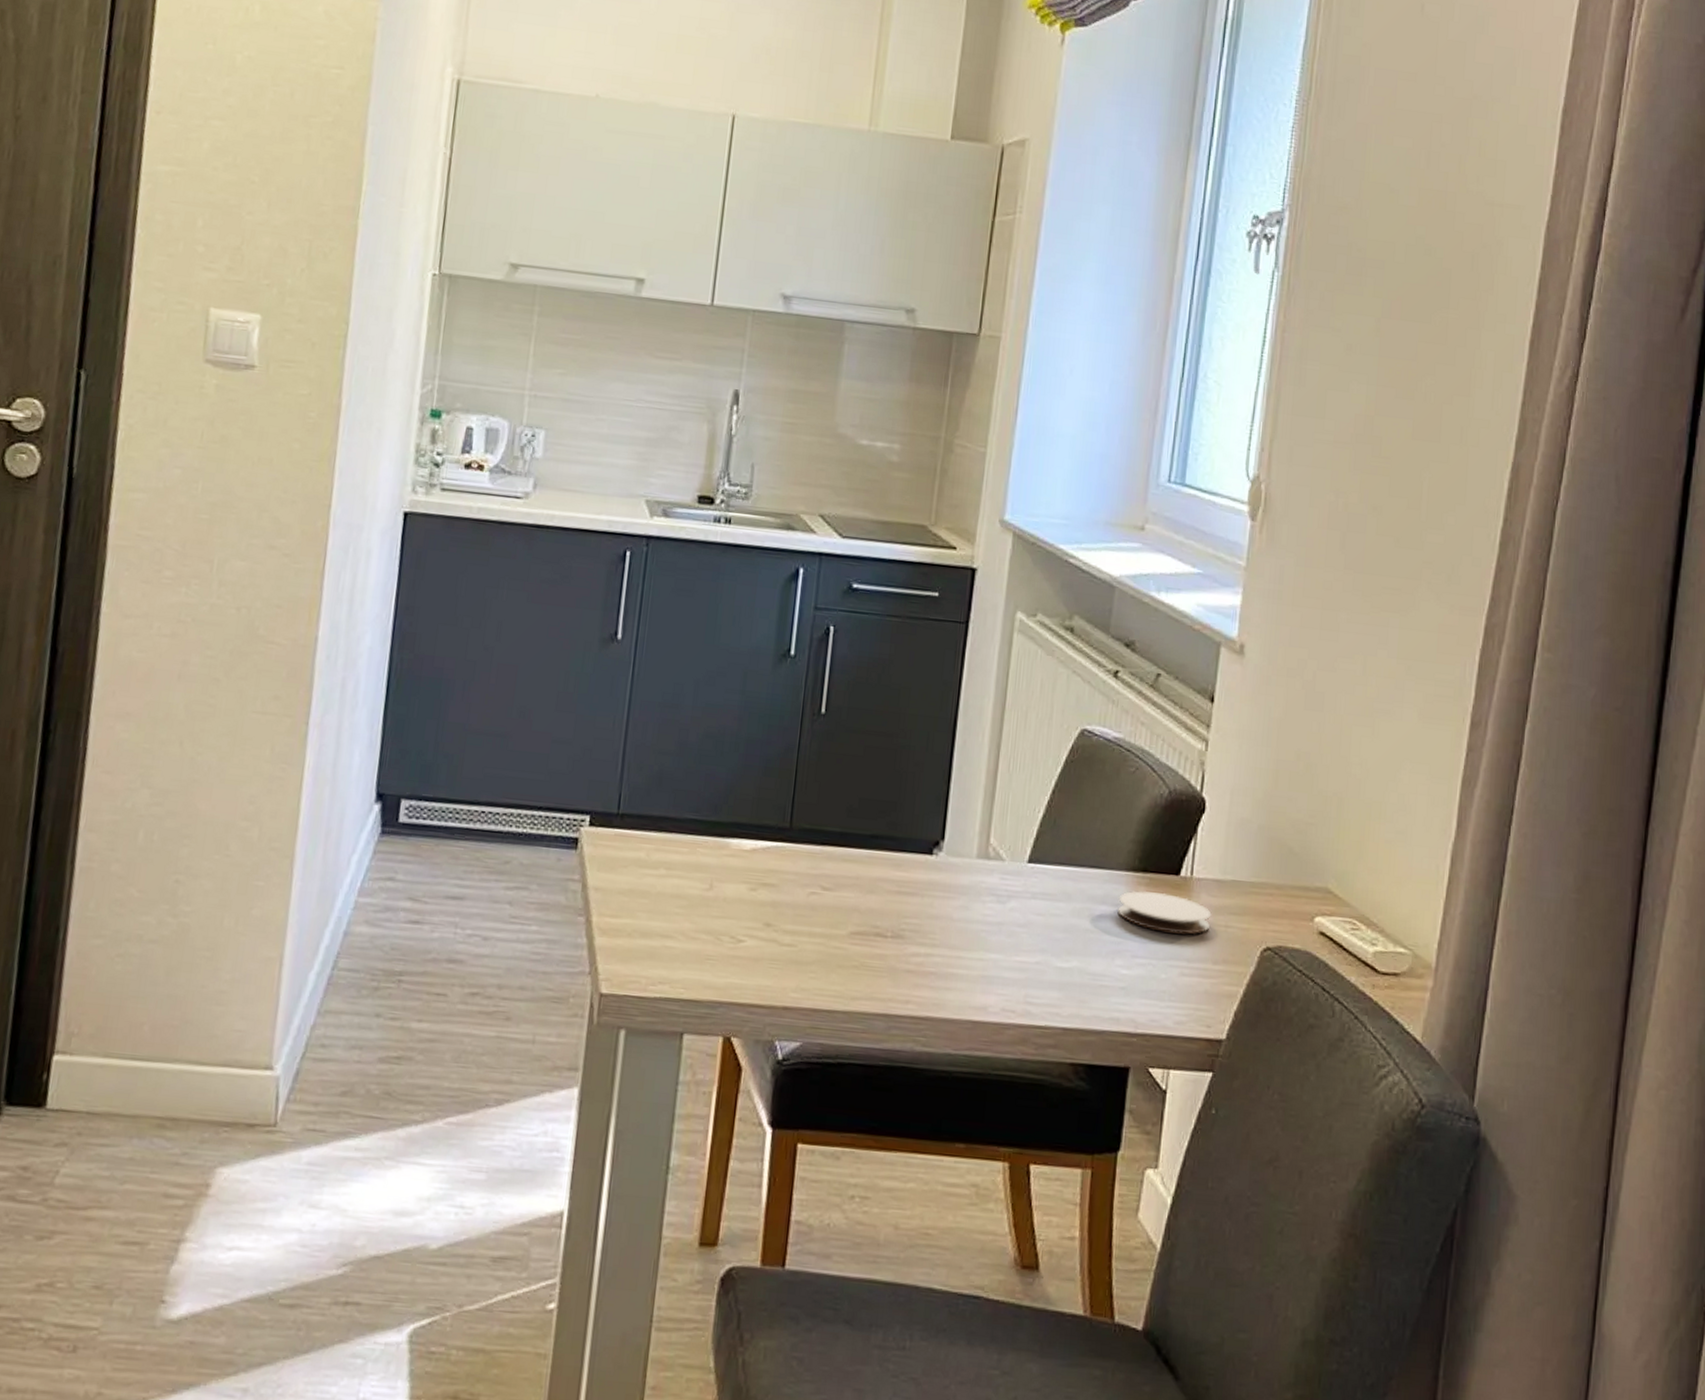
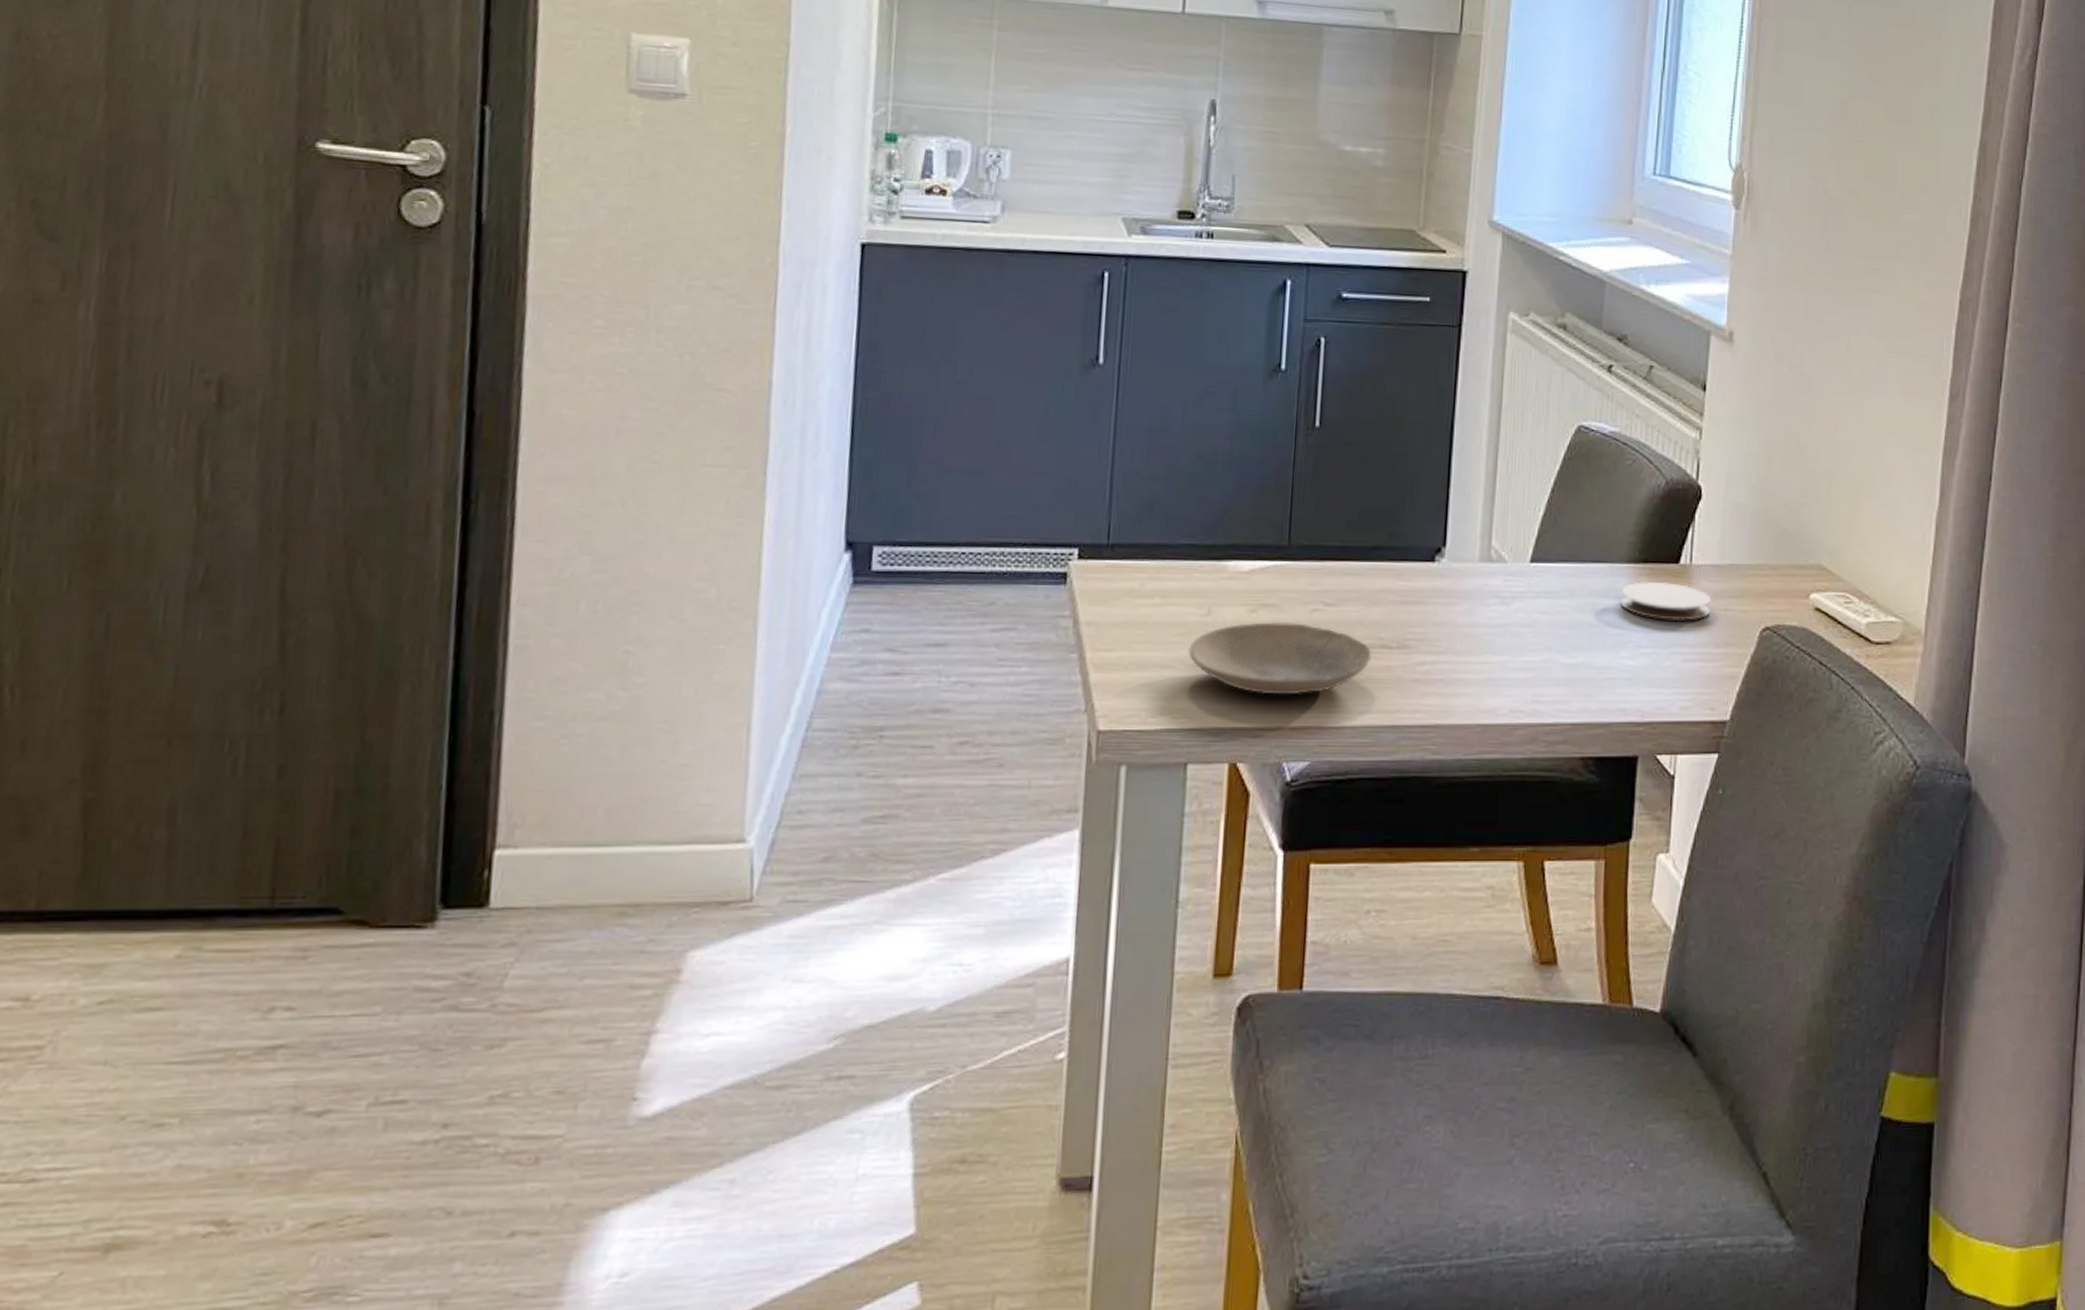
plate: none [689,900,867,975] -> present [1189,622,1372,695]

